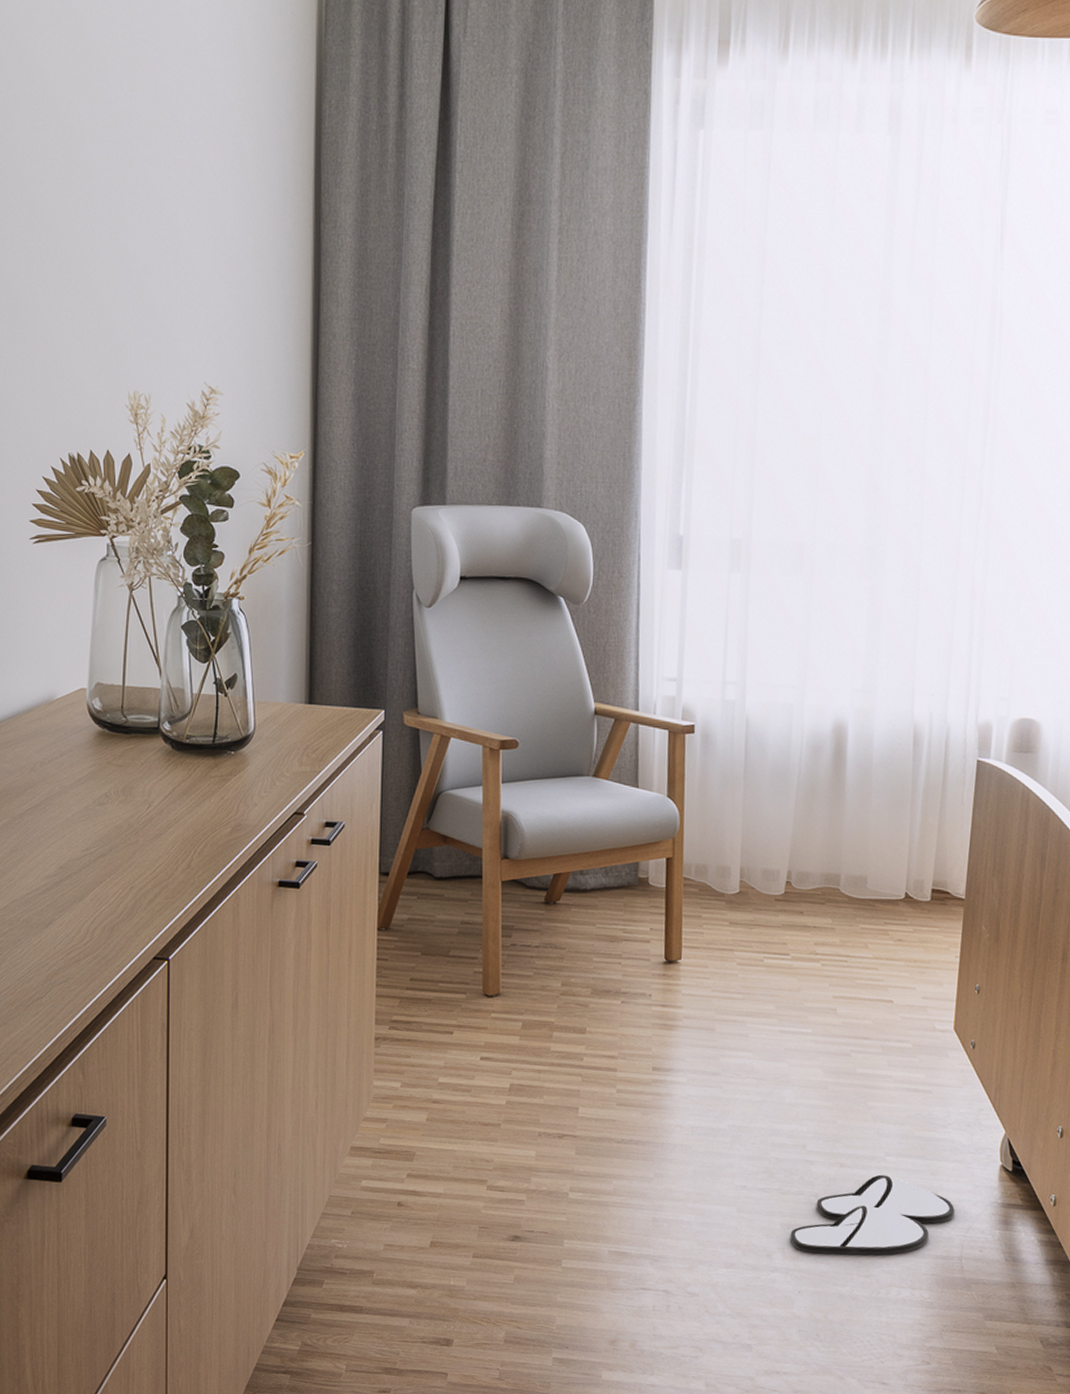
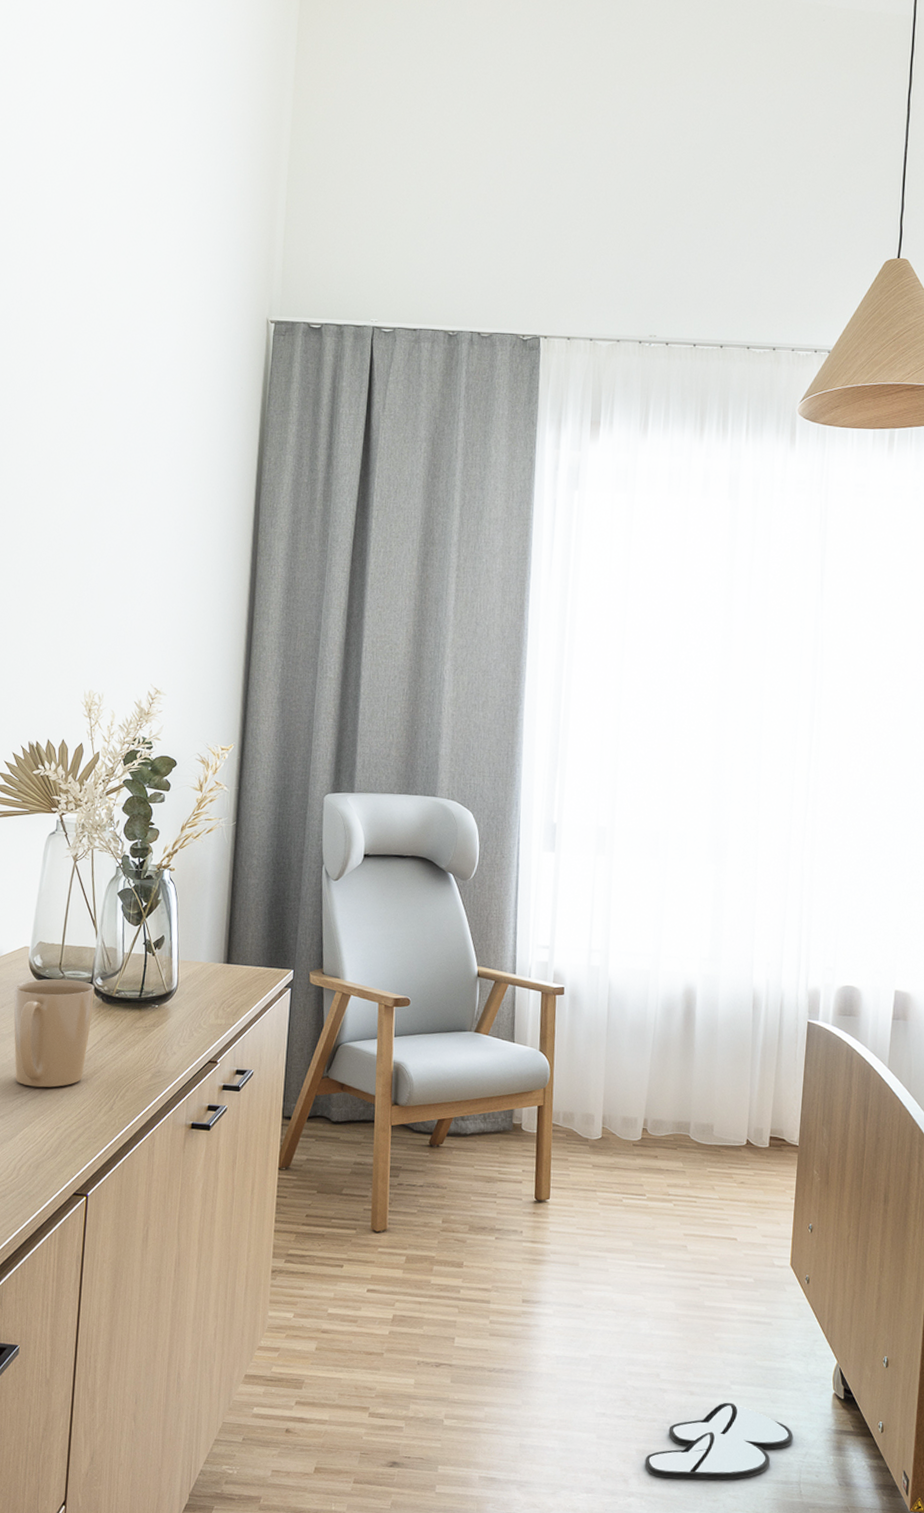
mug: none [73,724,162,844] -> present [13,979,95,1088]

